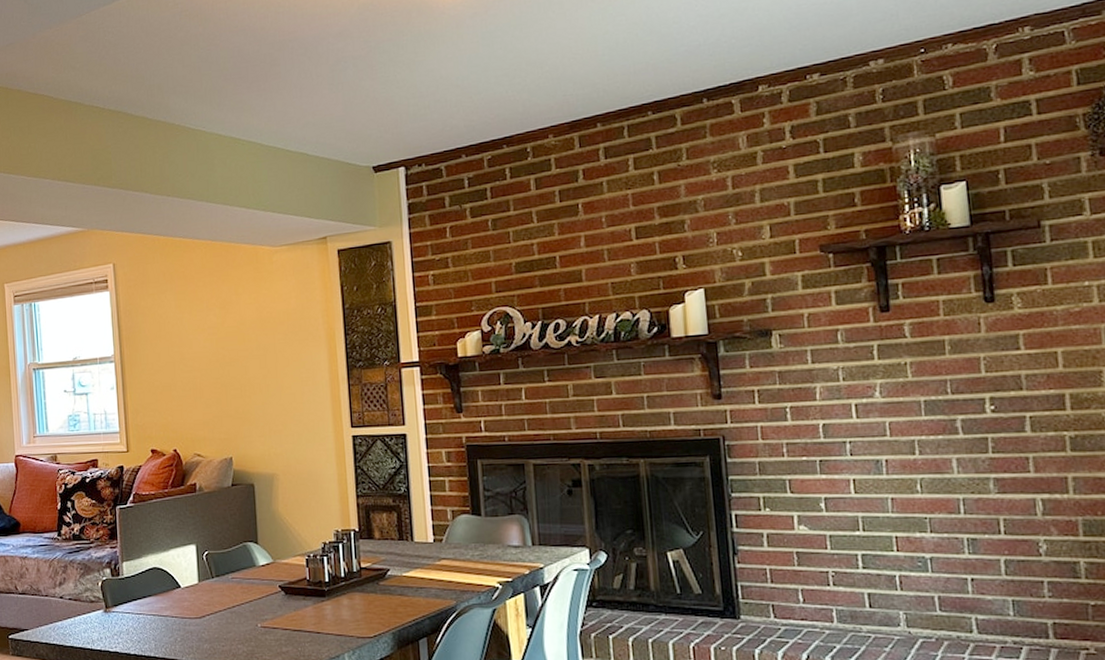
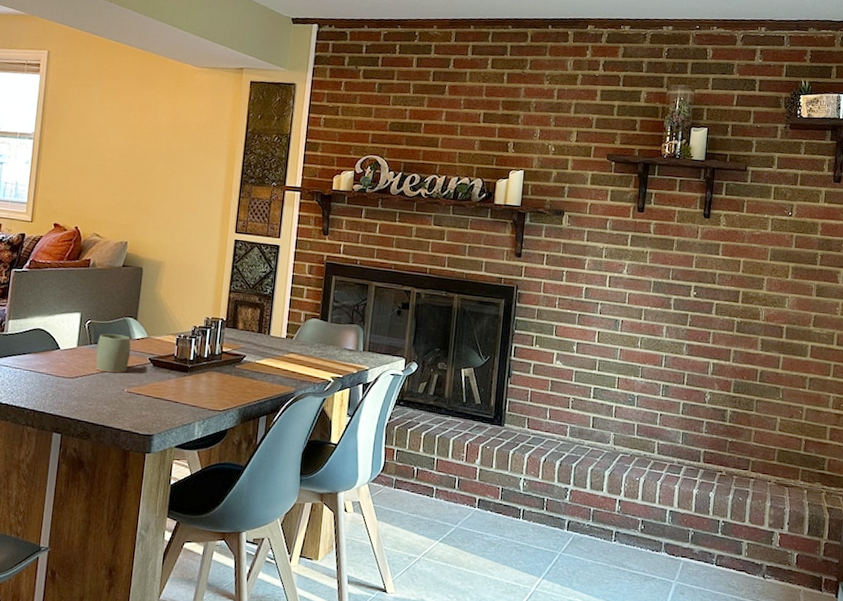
mug: none [219,563,258,608] -> present [95,333,131,373]

